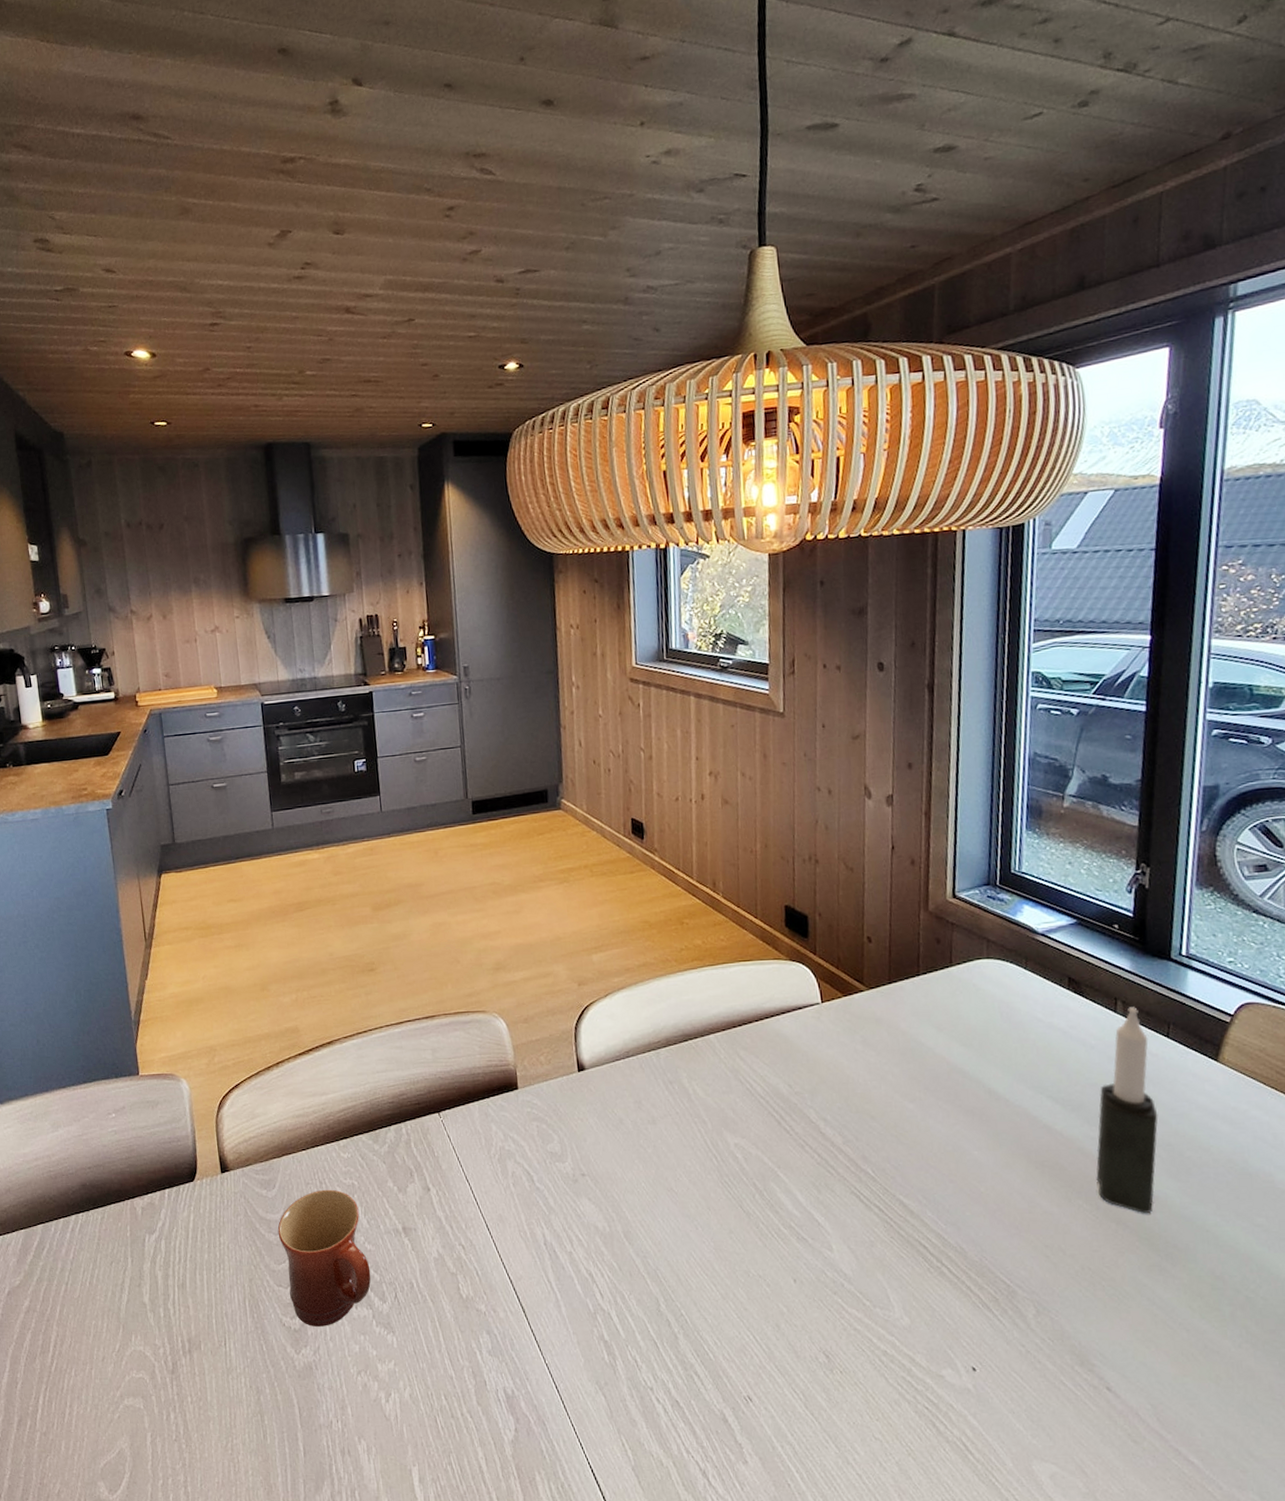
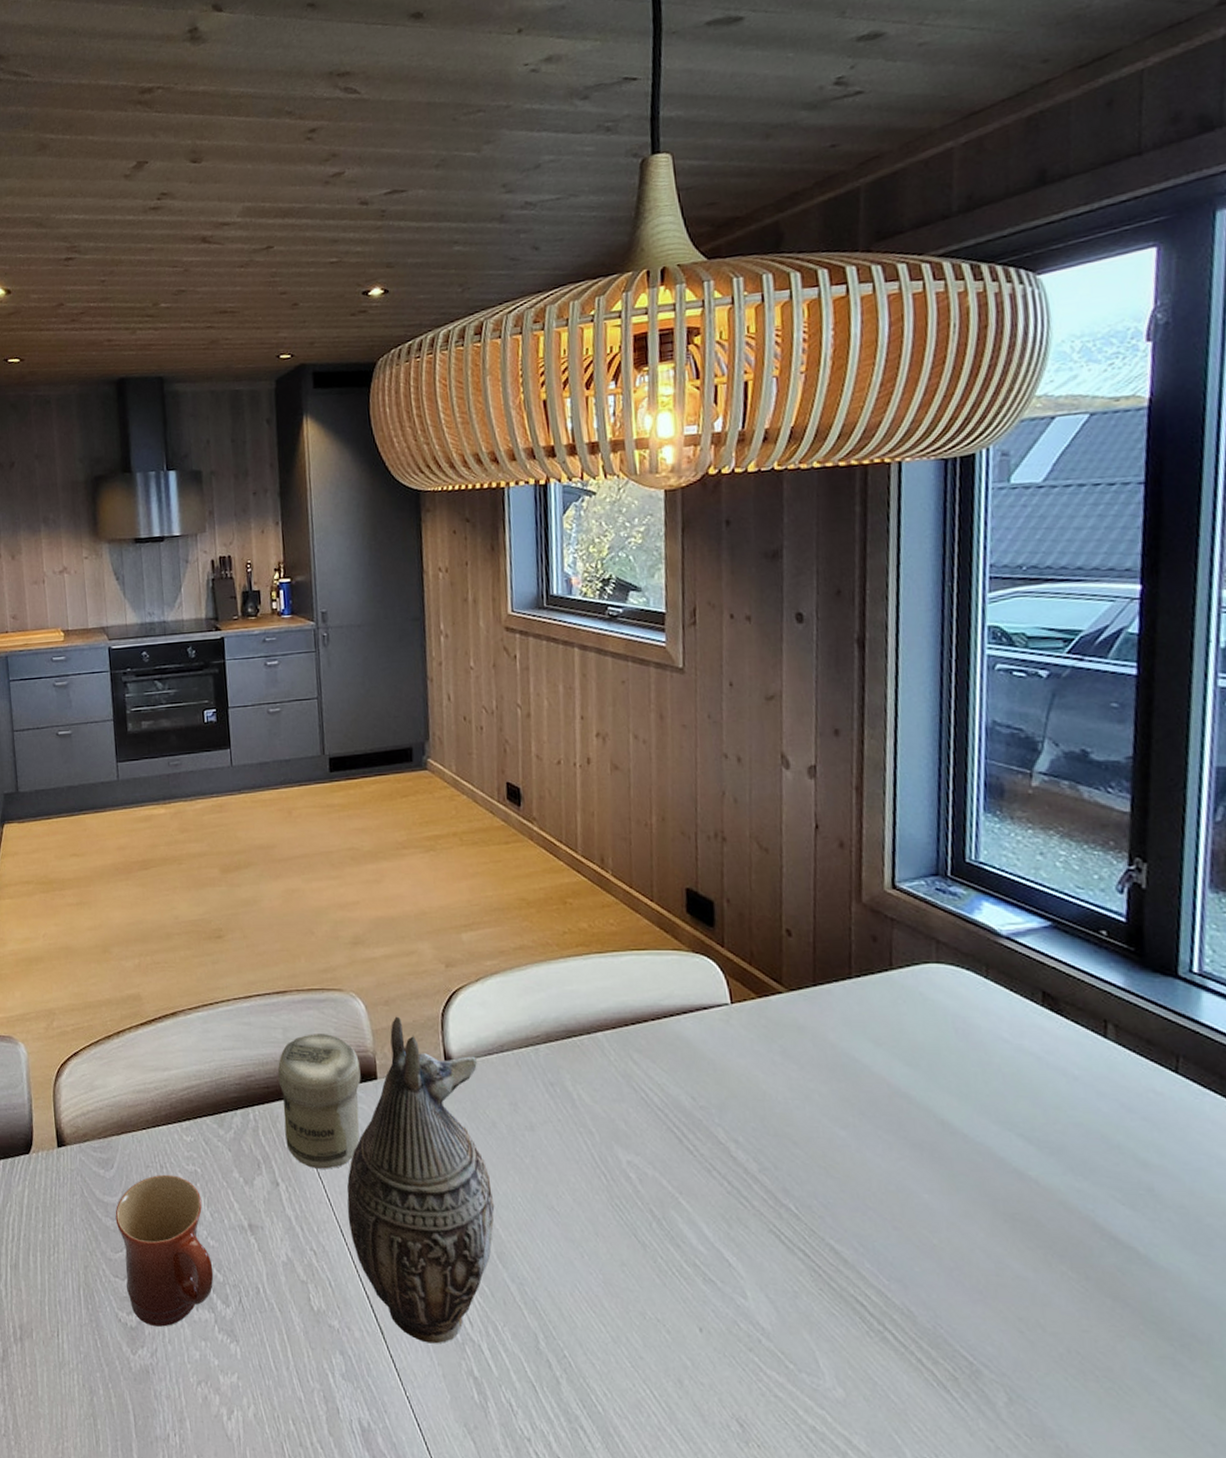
jar: none [427,1051,504,1173] -> present [277,1032,361,1169]
decorative vase: none [491,1032,622,1316] -> present [347,1016,495,1344]
candle: present [1096,1007,1158,1213] -> none [1084,1032,1167,1290]

